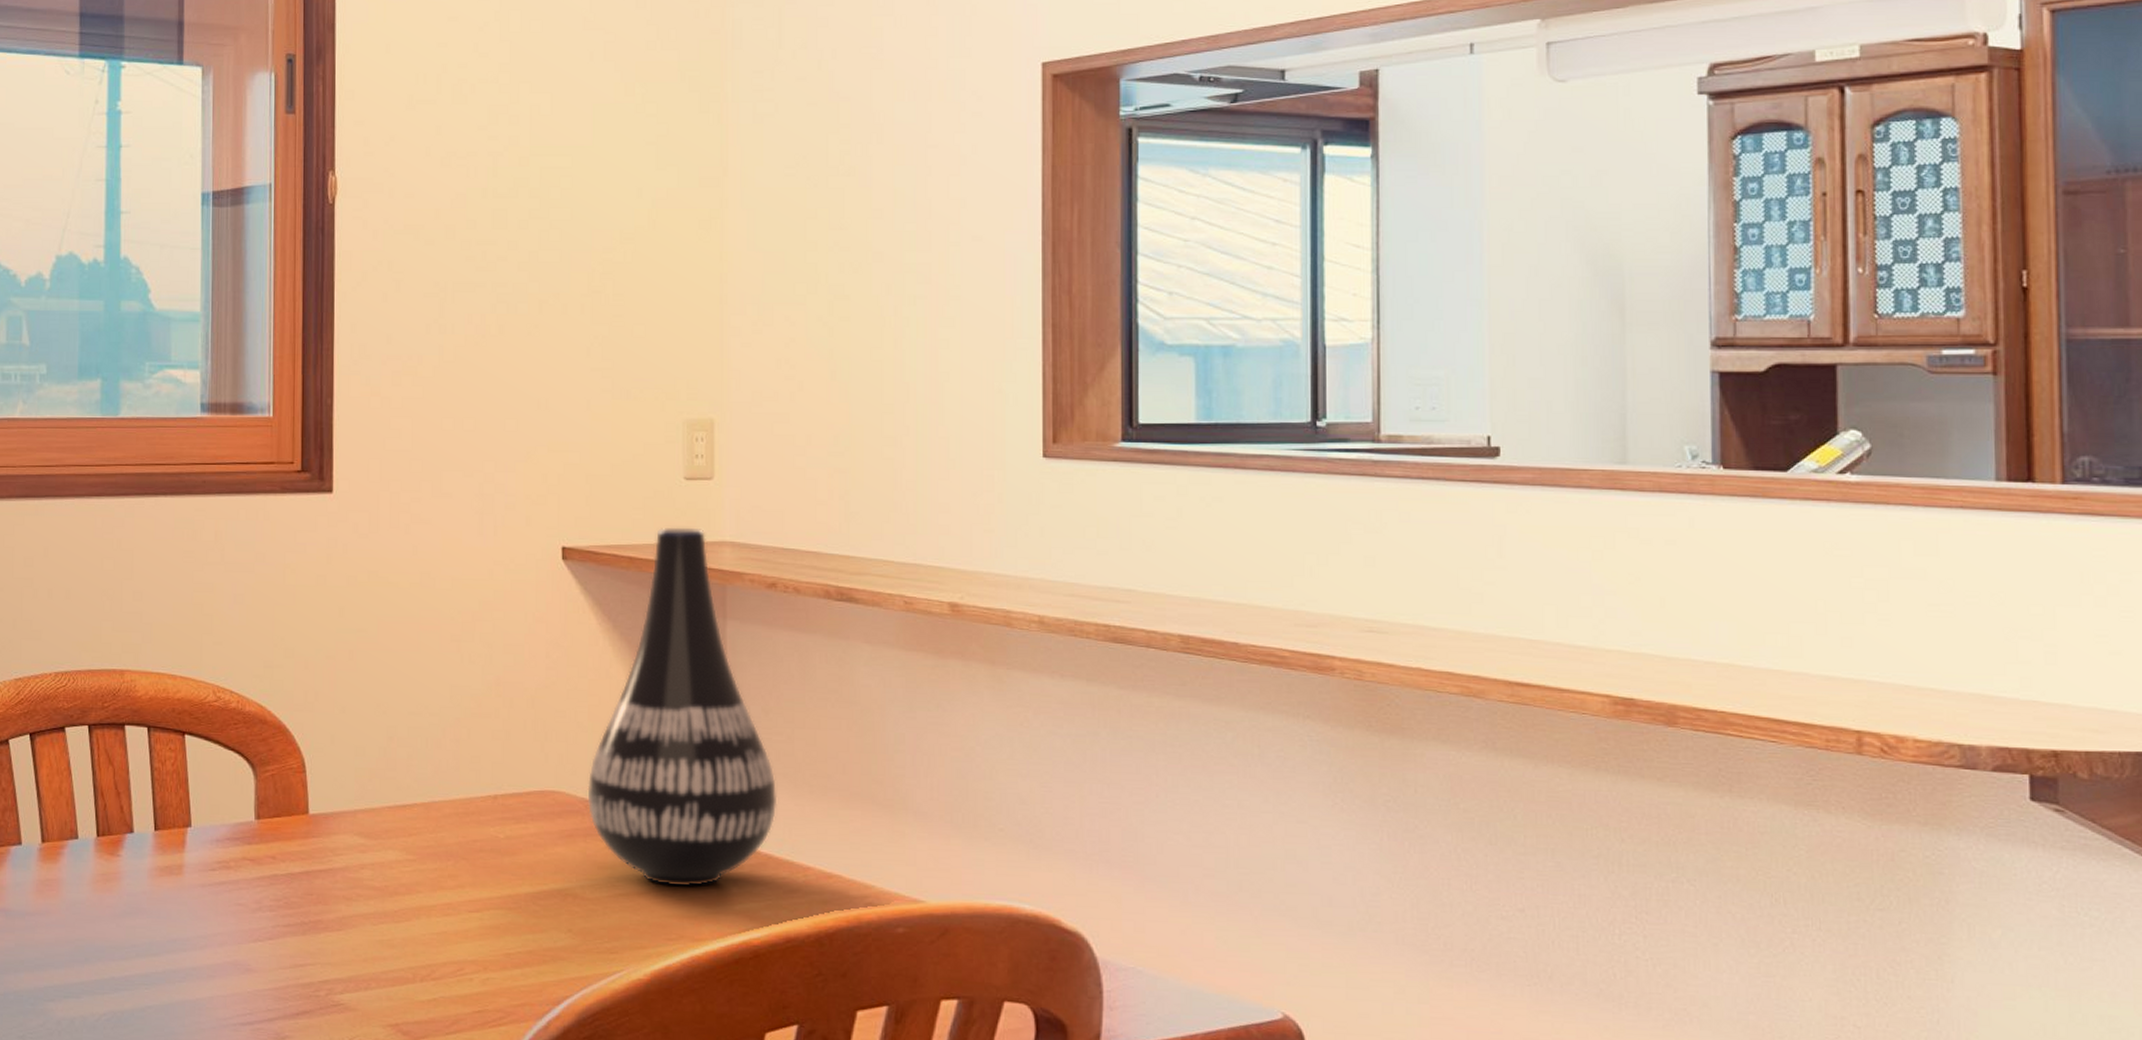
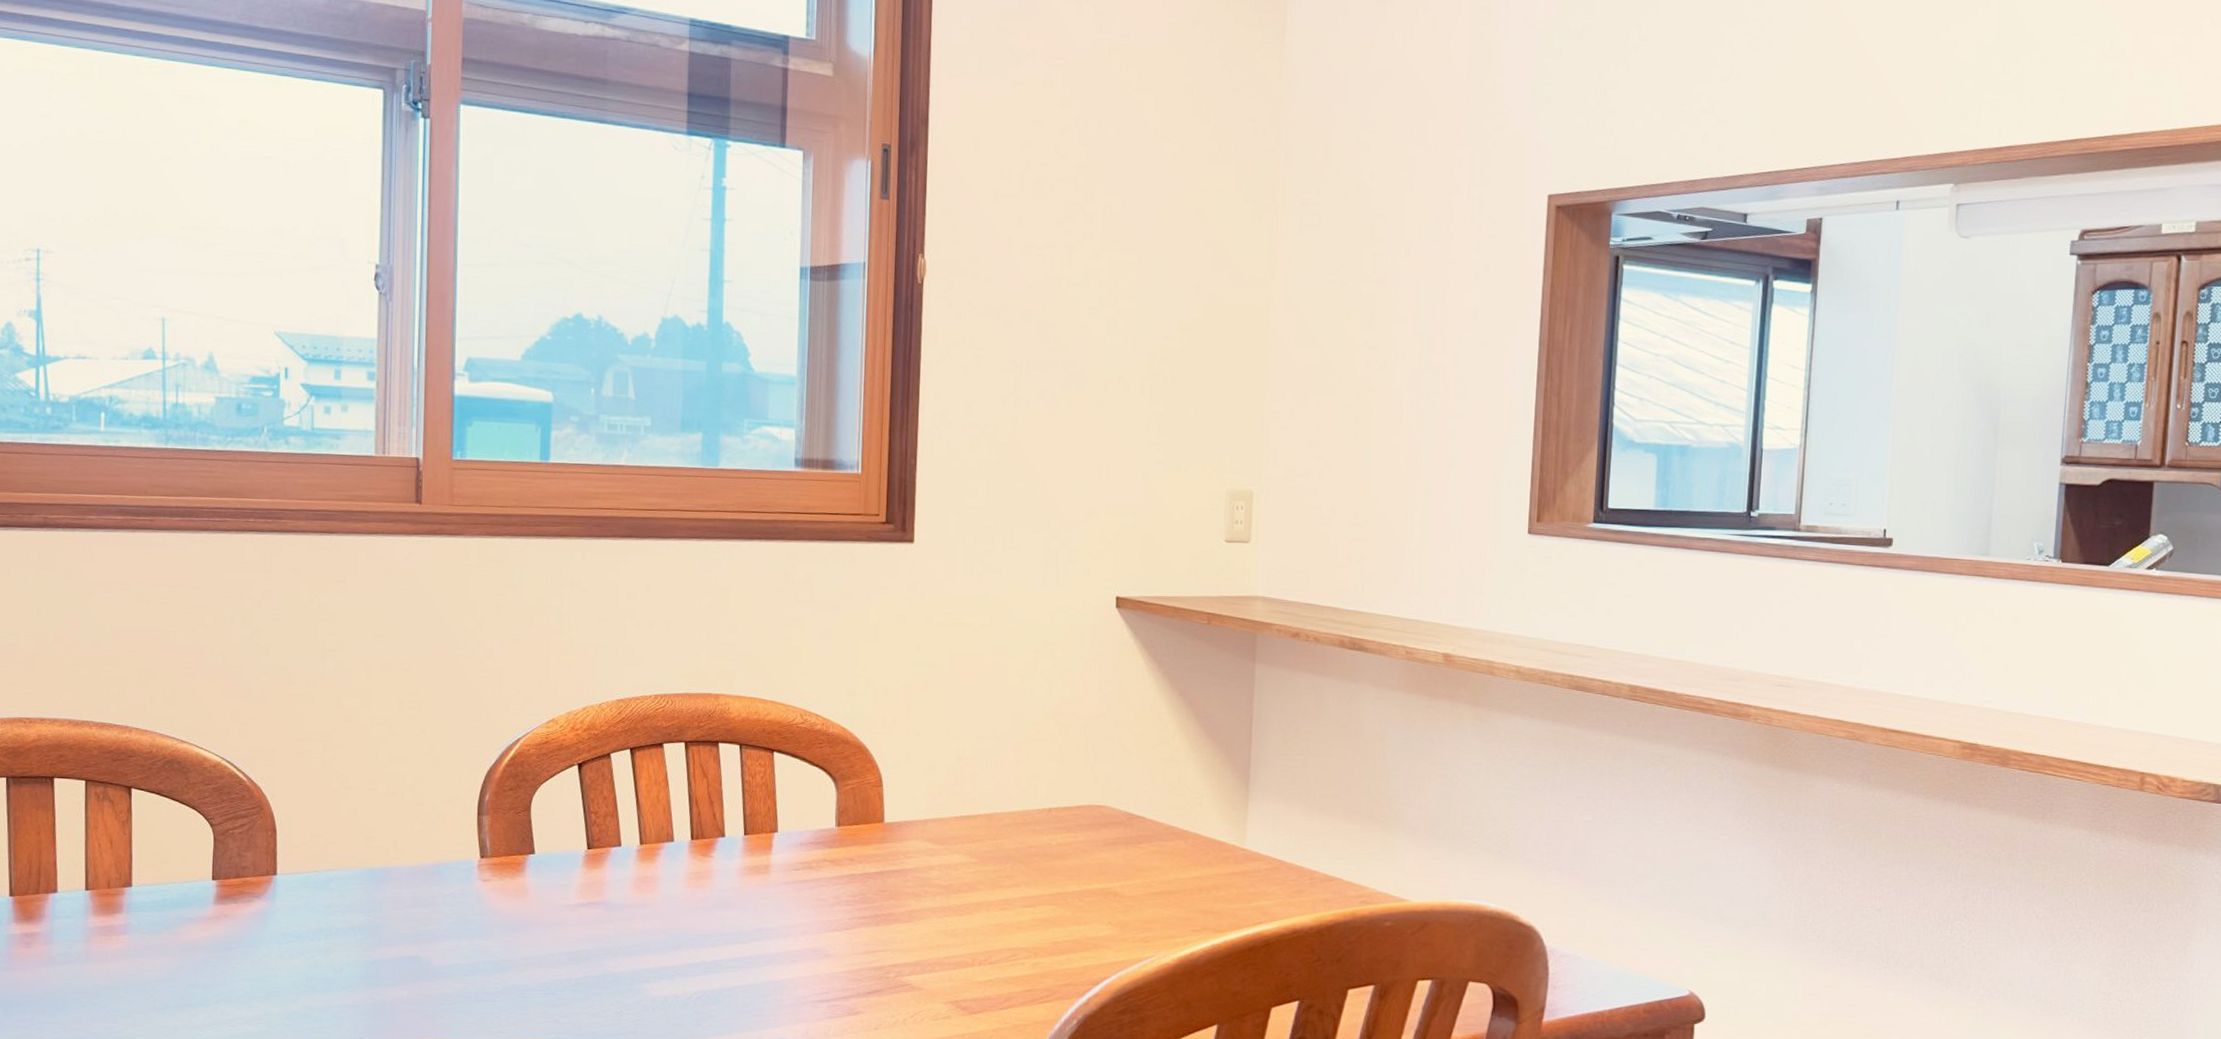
vase: present [587,527,778,887] -> none [1129,582,1291,887]

